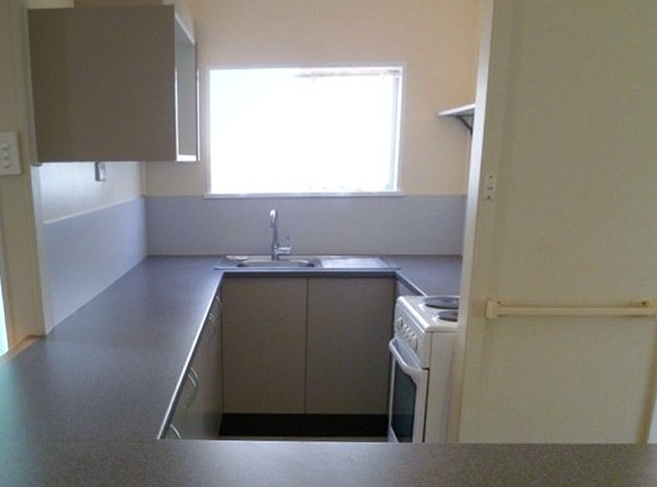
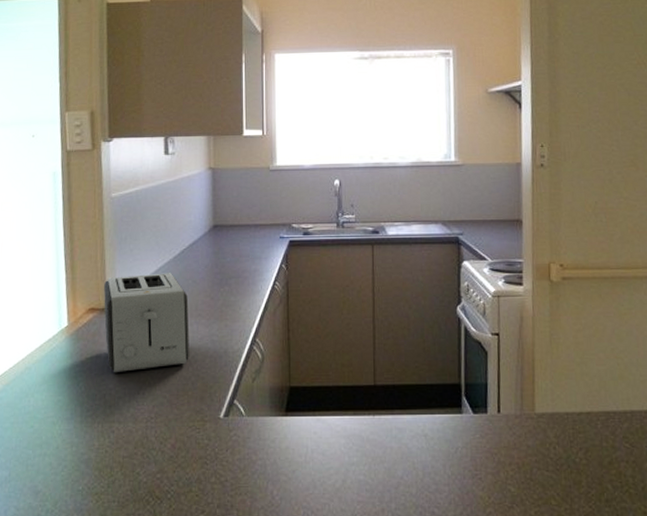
toaster: none [42,302,126,397] -> present [104,273,190,373]

